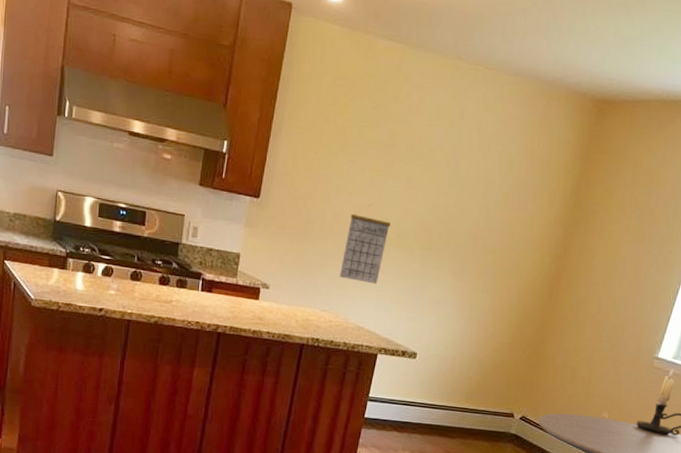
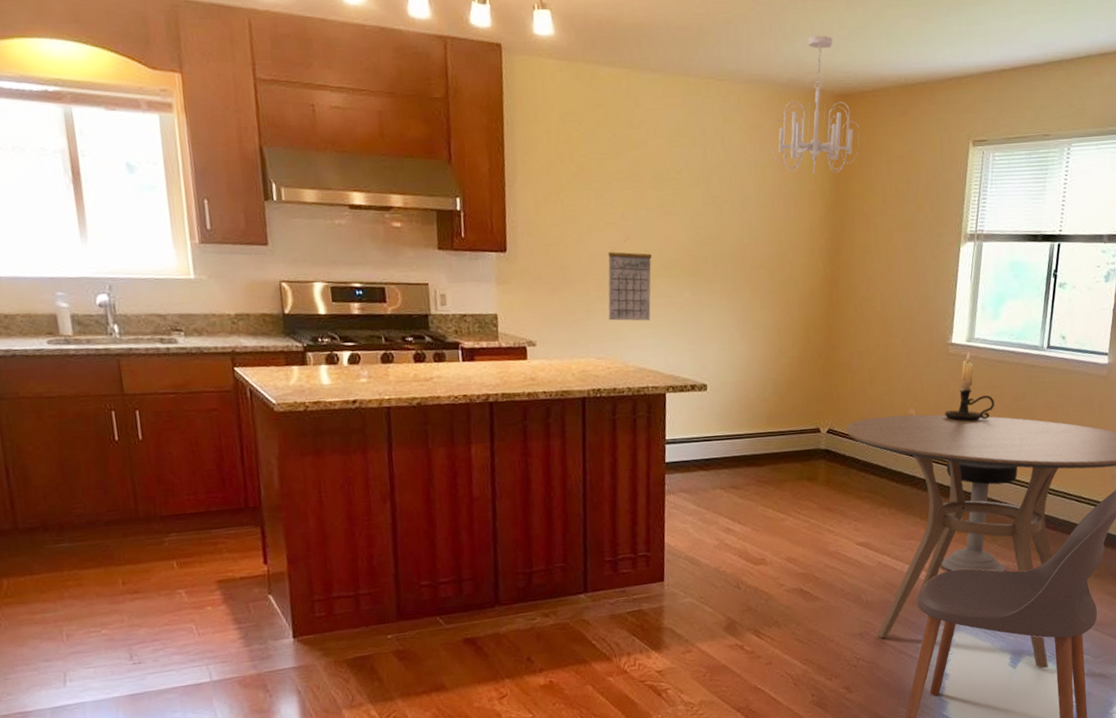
chandelier: none [523,38,613,176] -> present [772,35,860,174]

